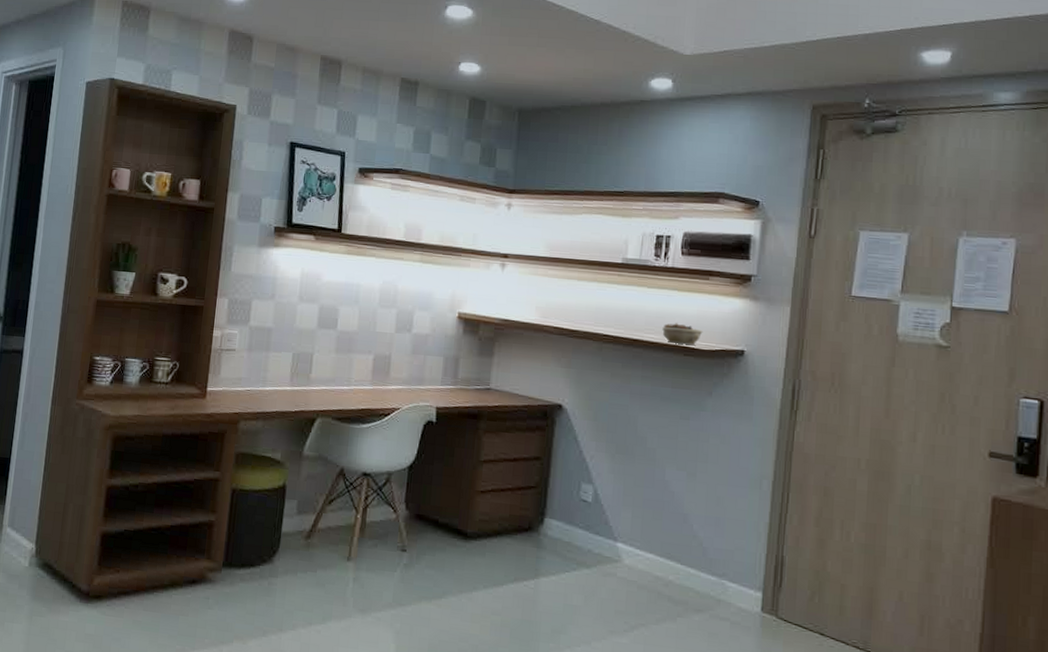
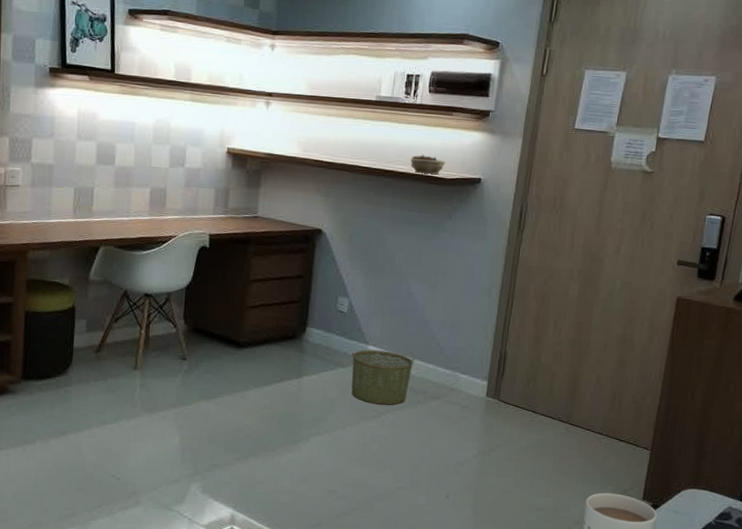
basket: none [597,547,673,618] -> present [351,349,415,405]

